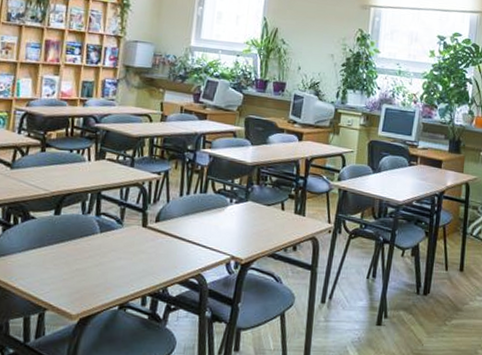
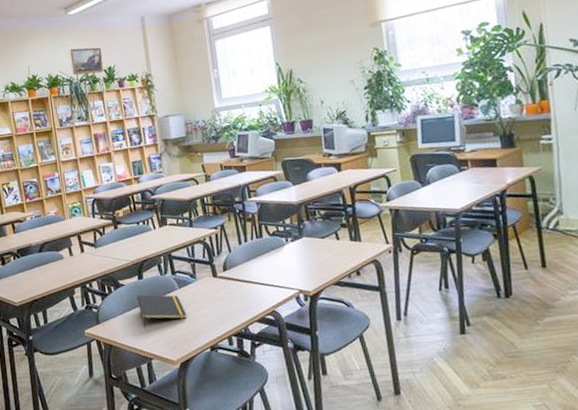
notepad: none [46,233,102,272] -> present [136,295,187,328]

